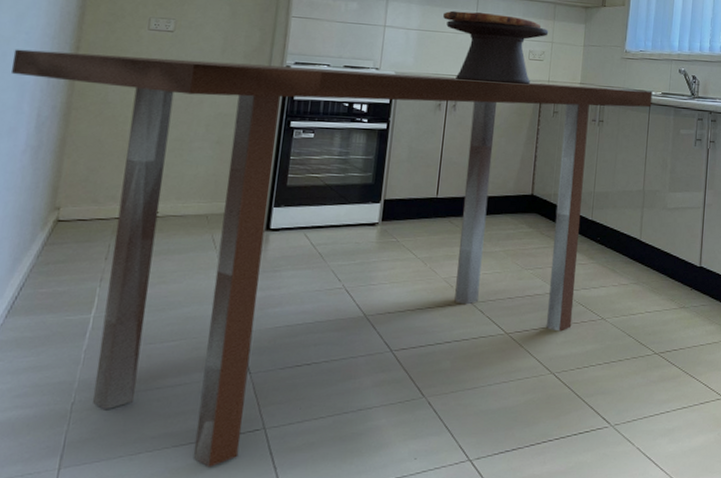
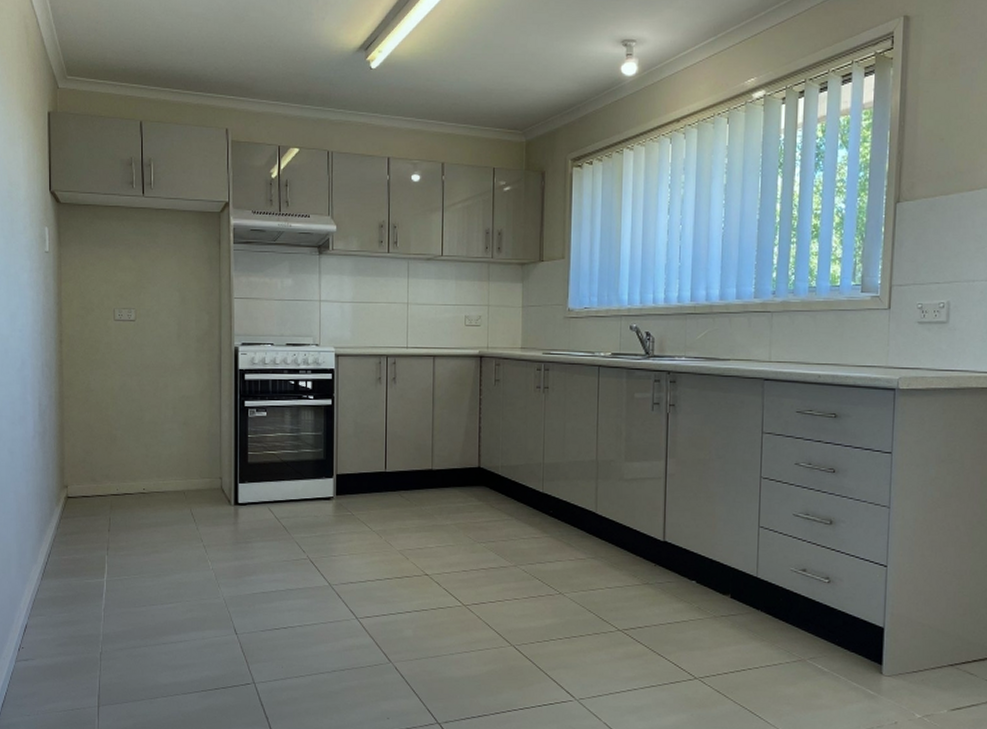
dining table: present [10,49,653,468] -> none [13,346,601,714]
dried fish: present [443,10,549,85] -> none [375,278,484,353]

